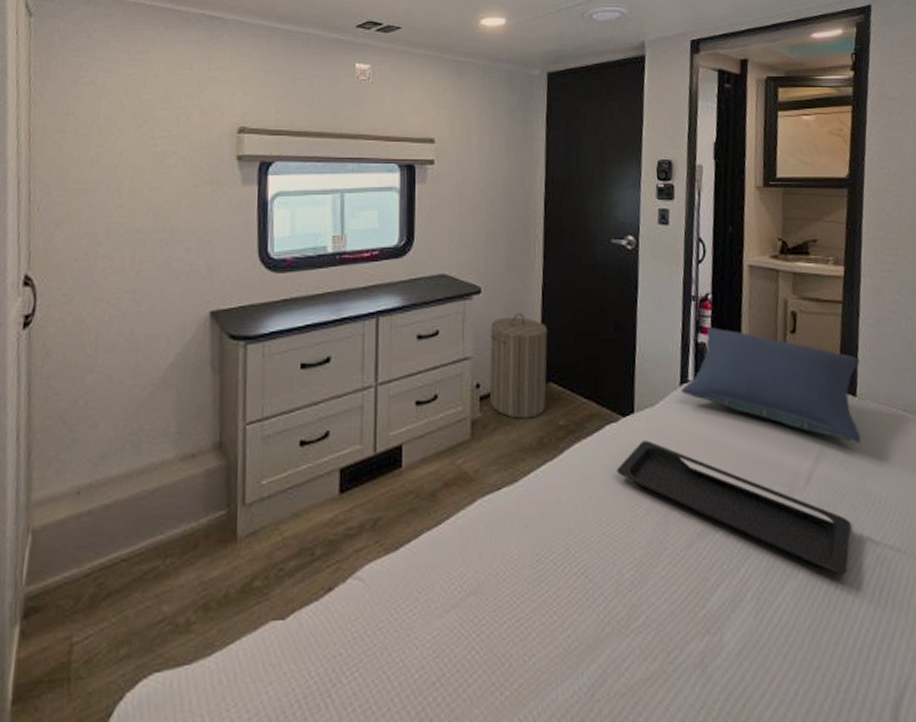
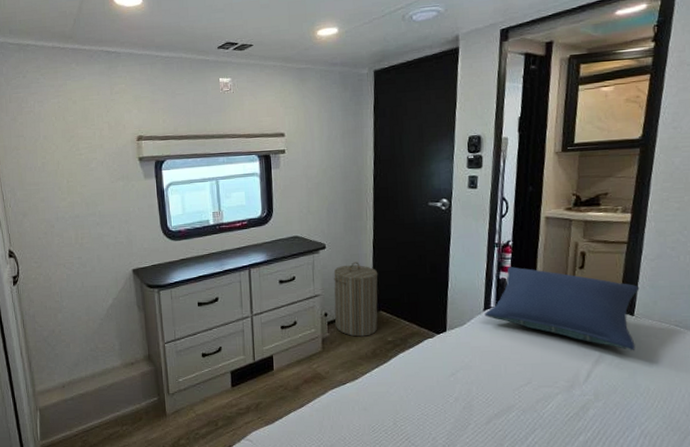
serving tray: present [616,440,851,575] -> none [432,350,622,444]

